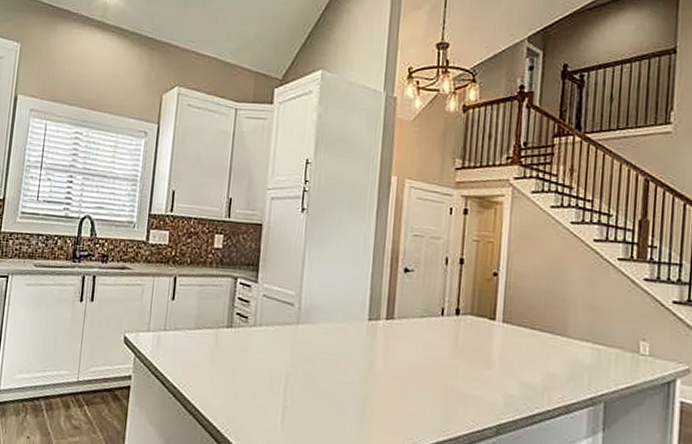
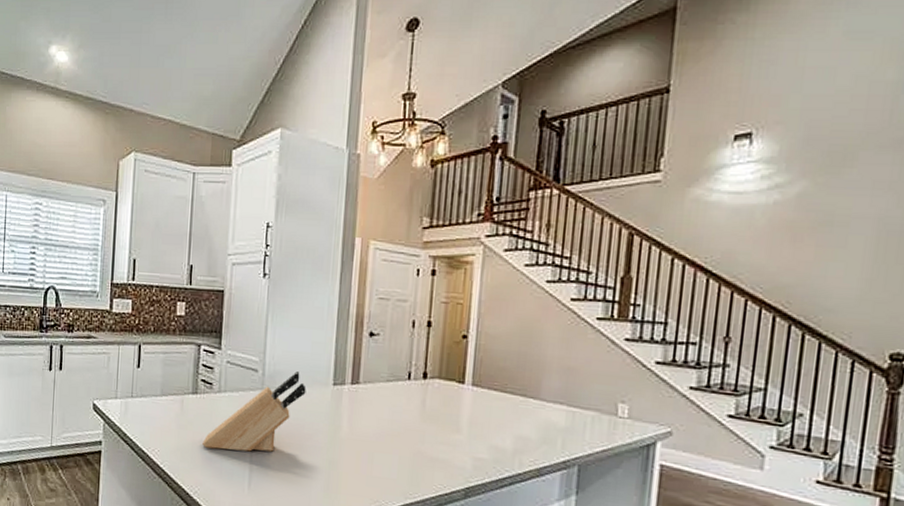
knife block: none [236,306,342,388] -> present [202,371,306,452]

